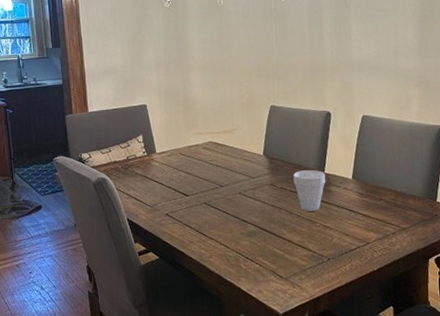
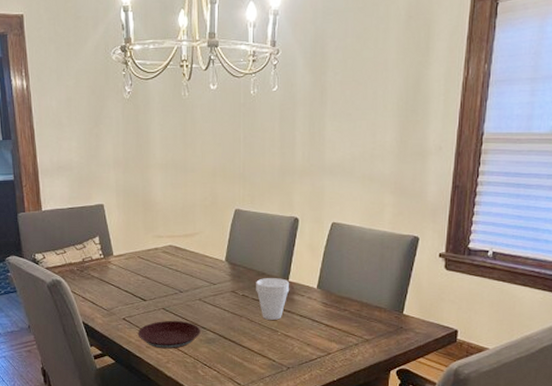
plate: none [180,214,242,243] -> present [137,320,201,349]

